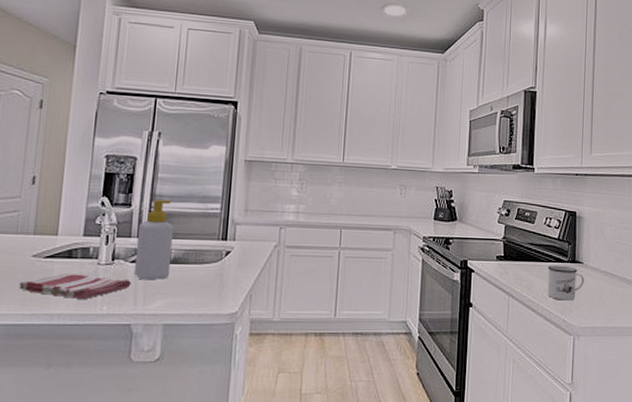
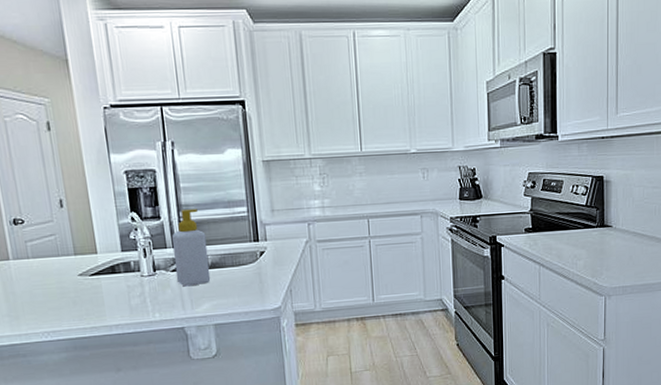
dish towel: present [18,274,131,300] -> none [73,287,177,310]
mug: present [547,265,584,301] -> none [576,231,614,265]

